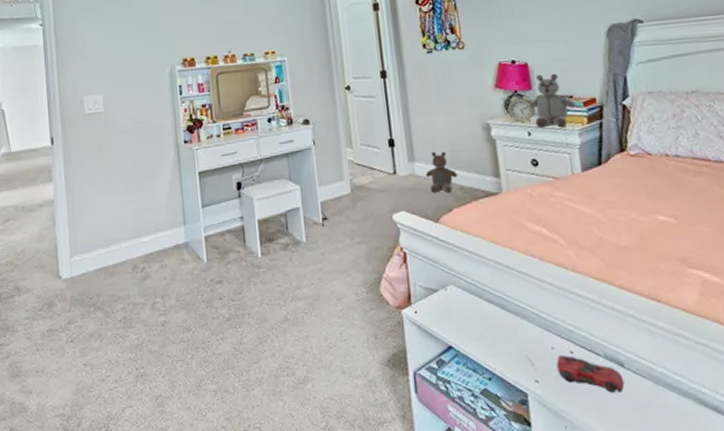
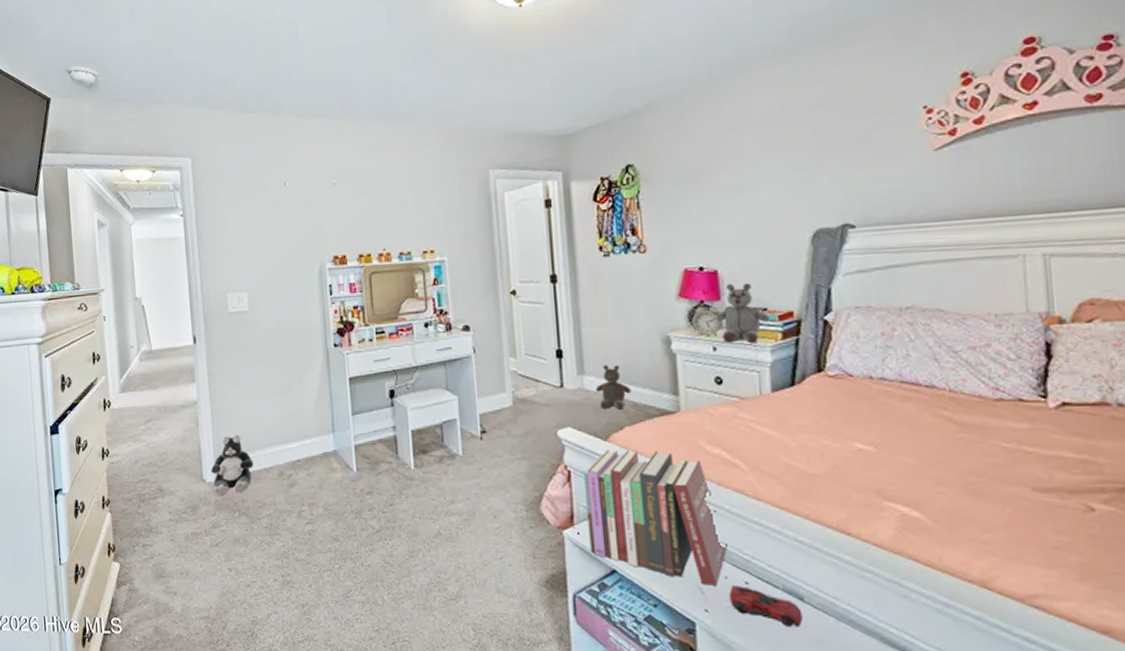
plush toy: none [67,231,109,292] -> present [211,434,254,496]
books: none [418,230,553,357] -> present [584,449,728,586]

